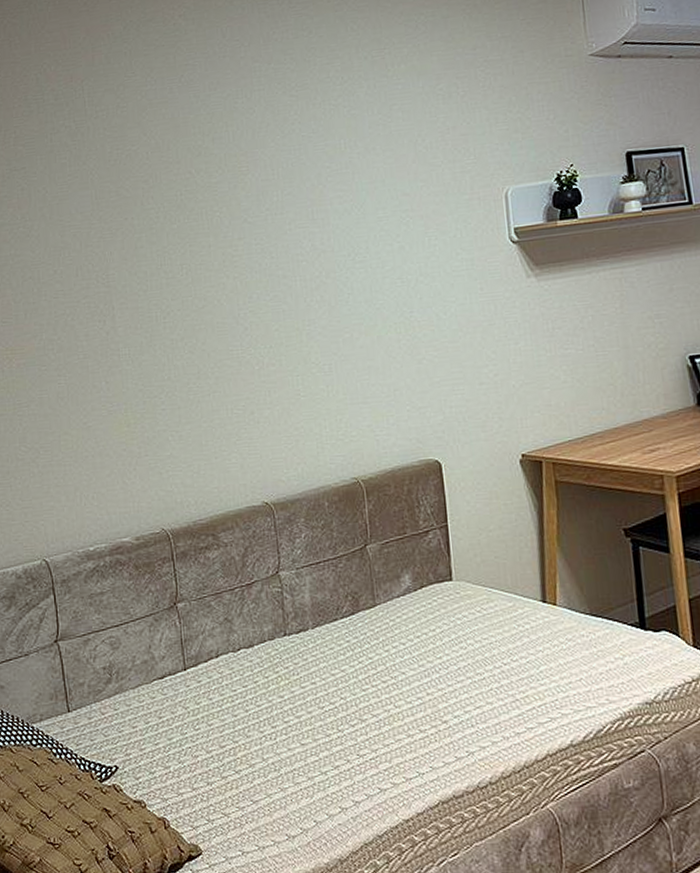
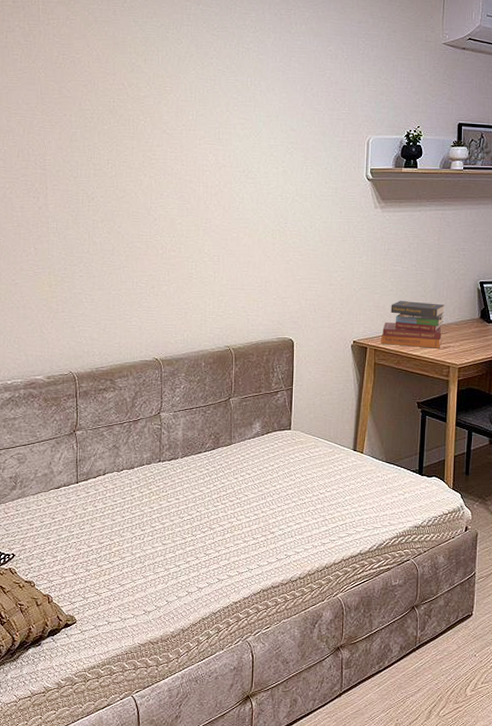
books: none [559,392,647,455] -> present [381,301,445,349]

